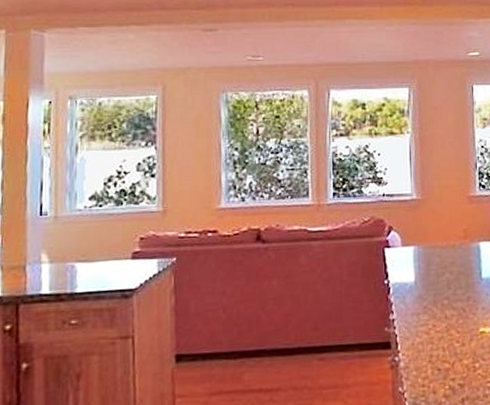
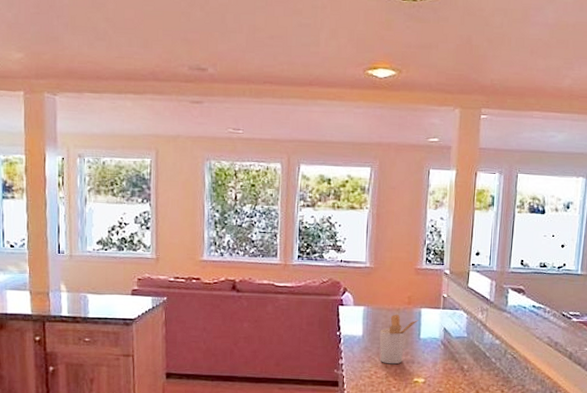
utensil holder: none [435,251,478,314] -> present [379,314,419,365]

